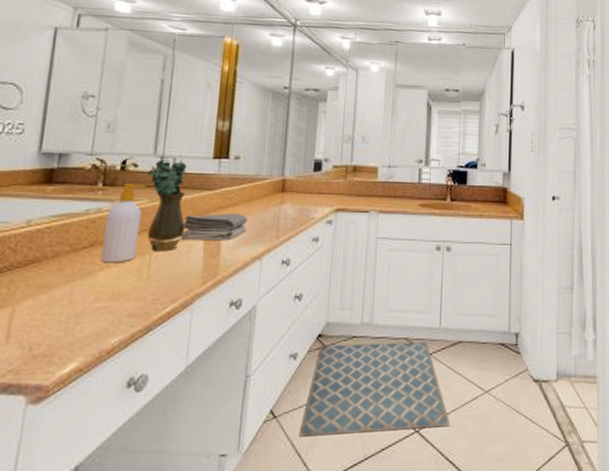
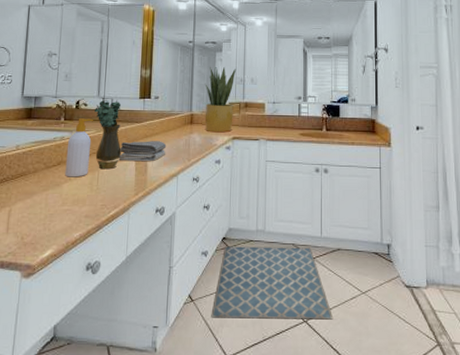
planter: none [300,120,344,203] -> present [204,67,237,133]

